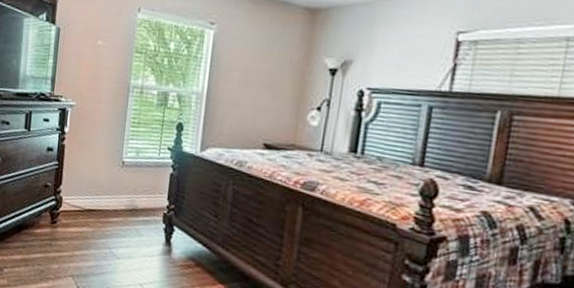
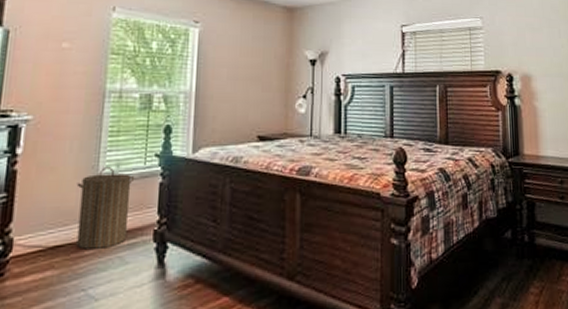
laundry hamper: none [105,153,149,220] -> present [76,167,134,249]

